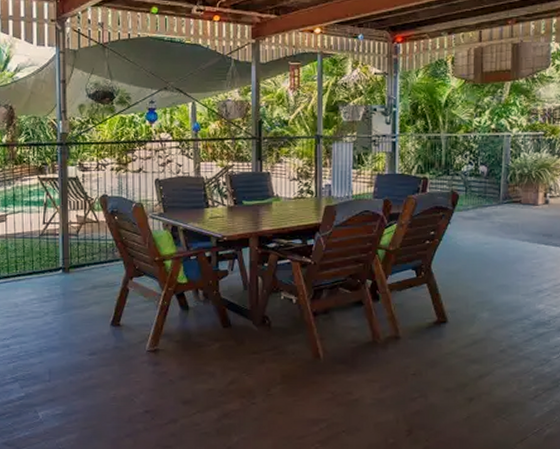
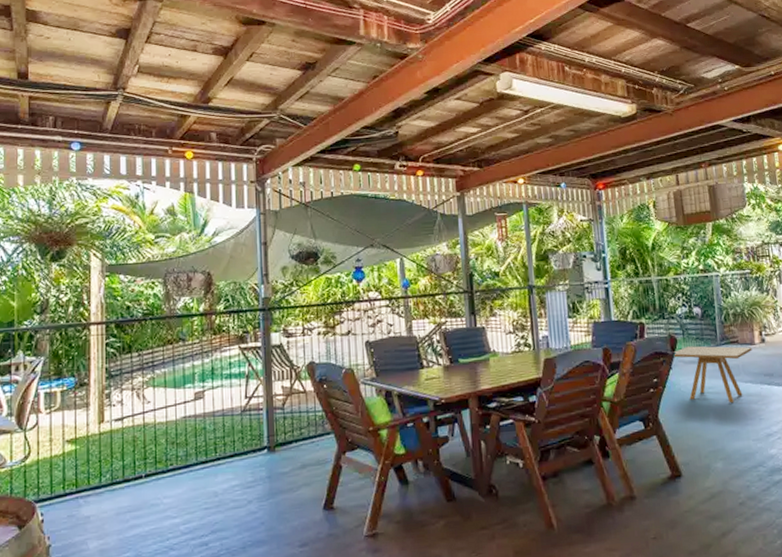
side table: none [454,203,534,260] -> present [673,346,752,403]

